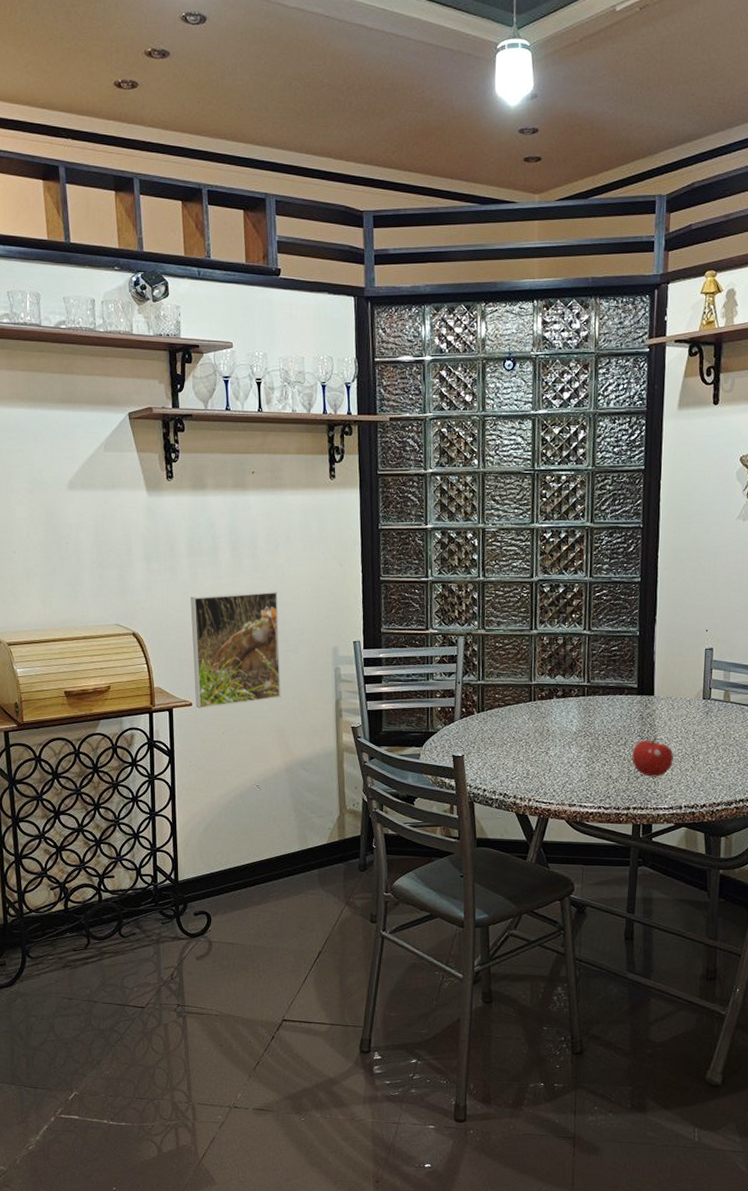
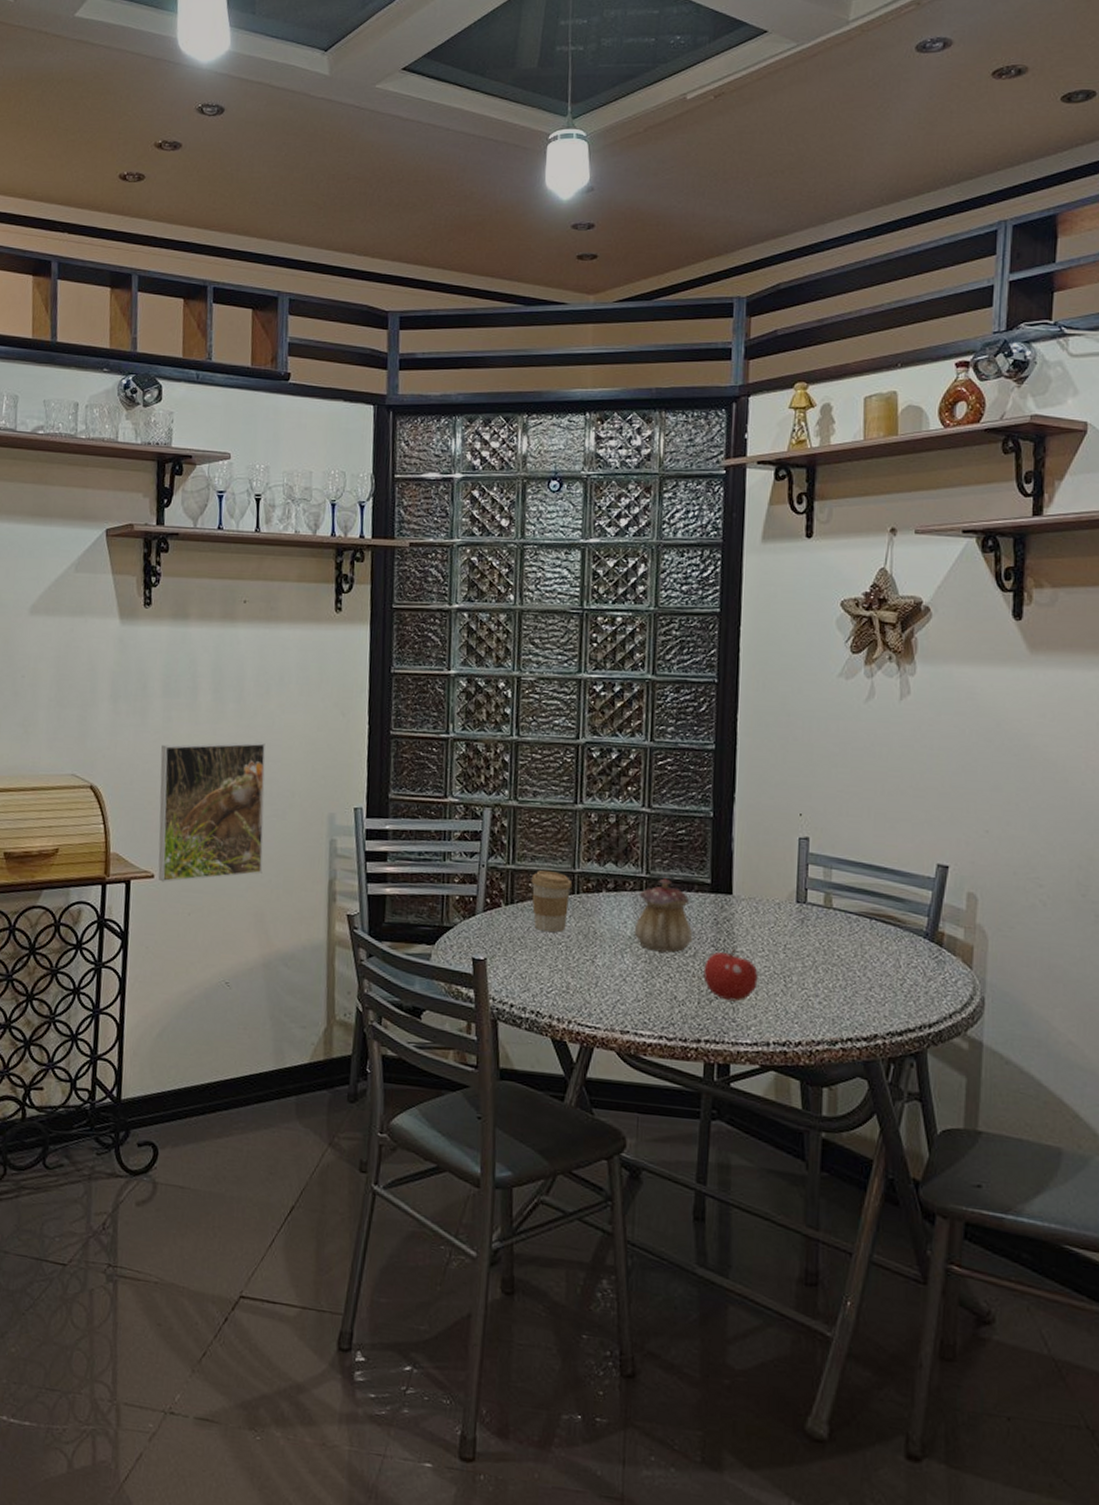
coffee cup: none [497,683,530,732] -> present [531,870,573,932]
teapot: none [578,685,624,743] -> present [633,878,693,953]

